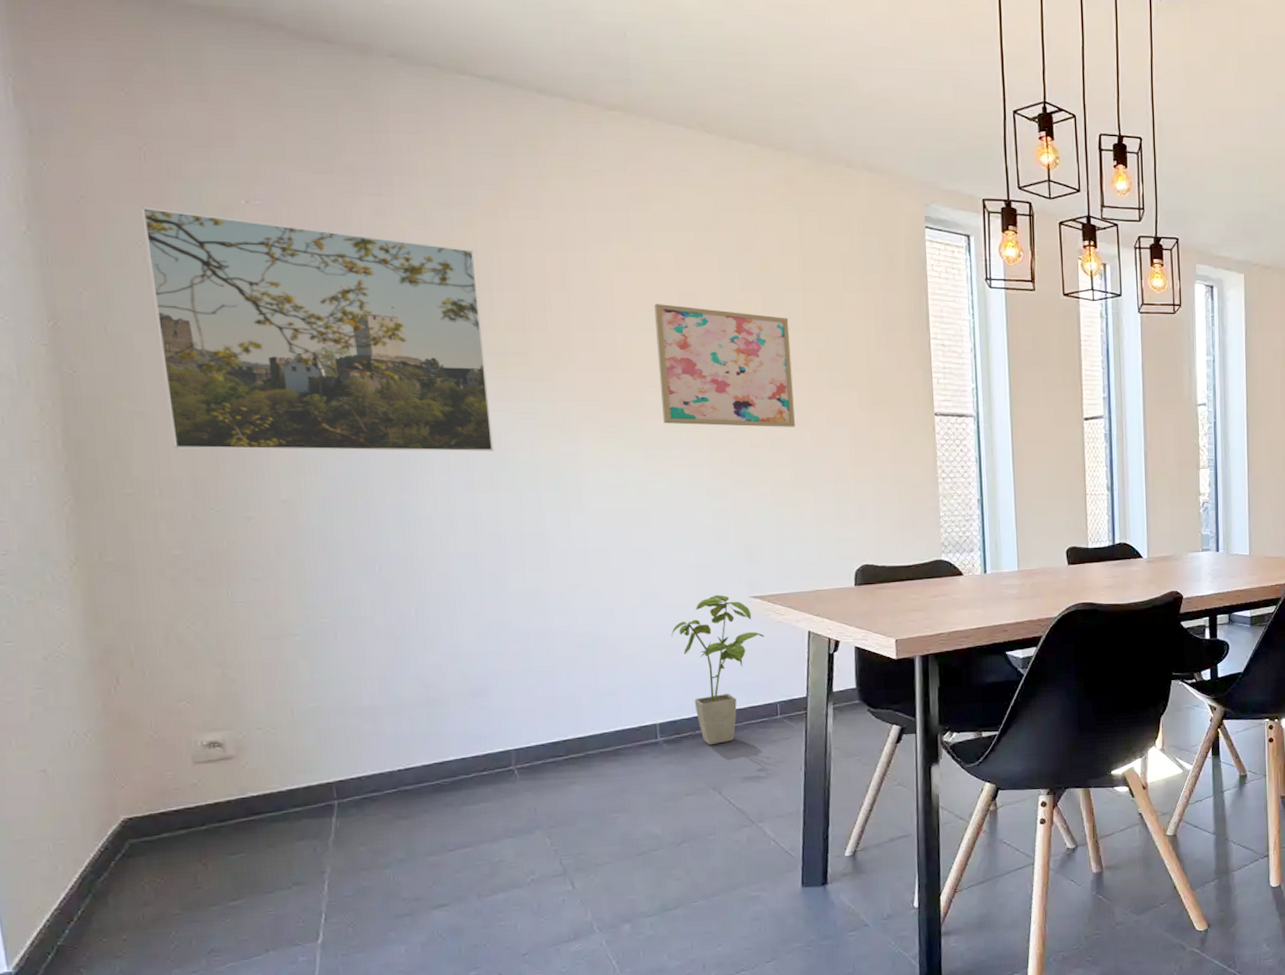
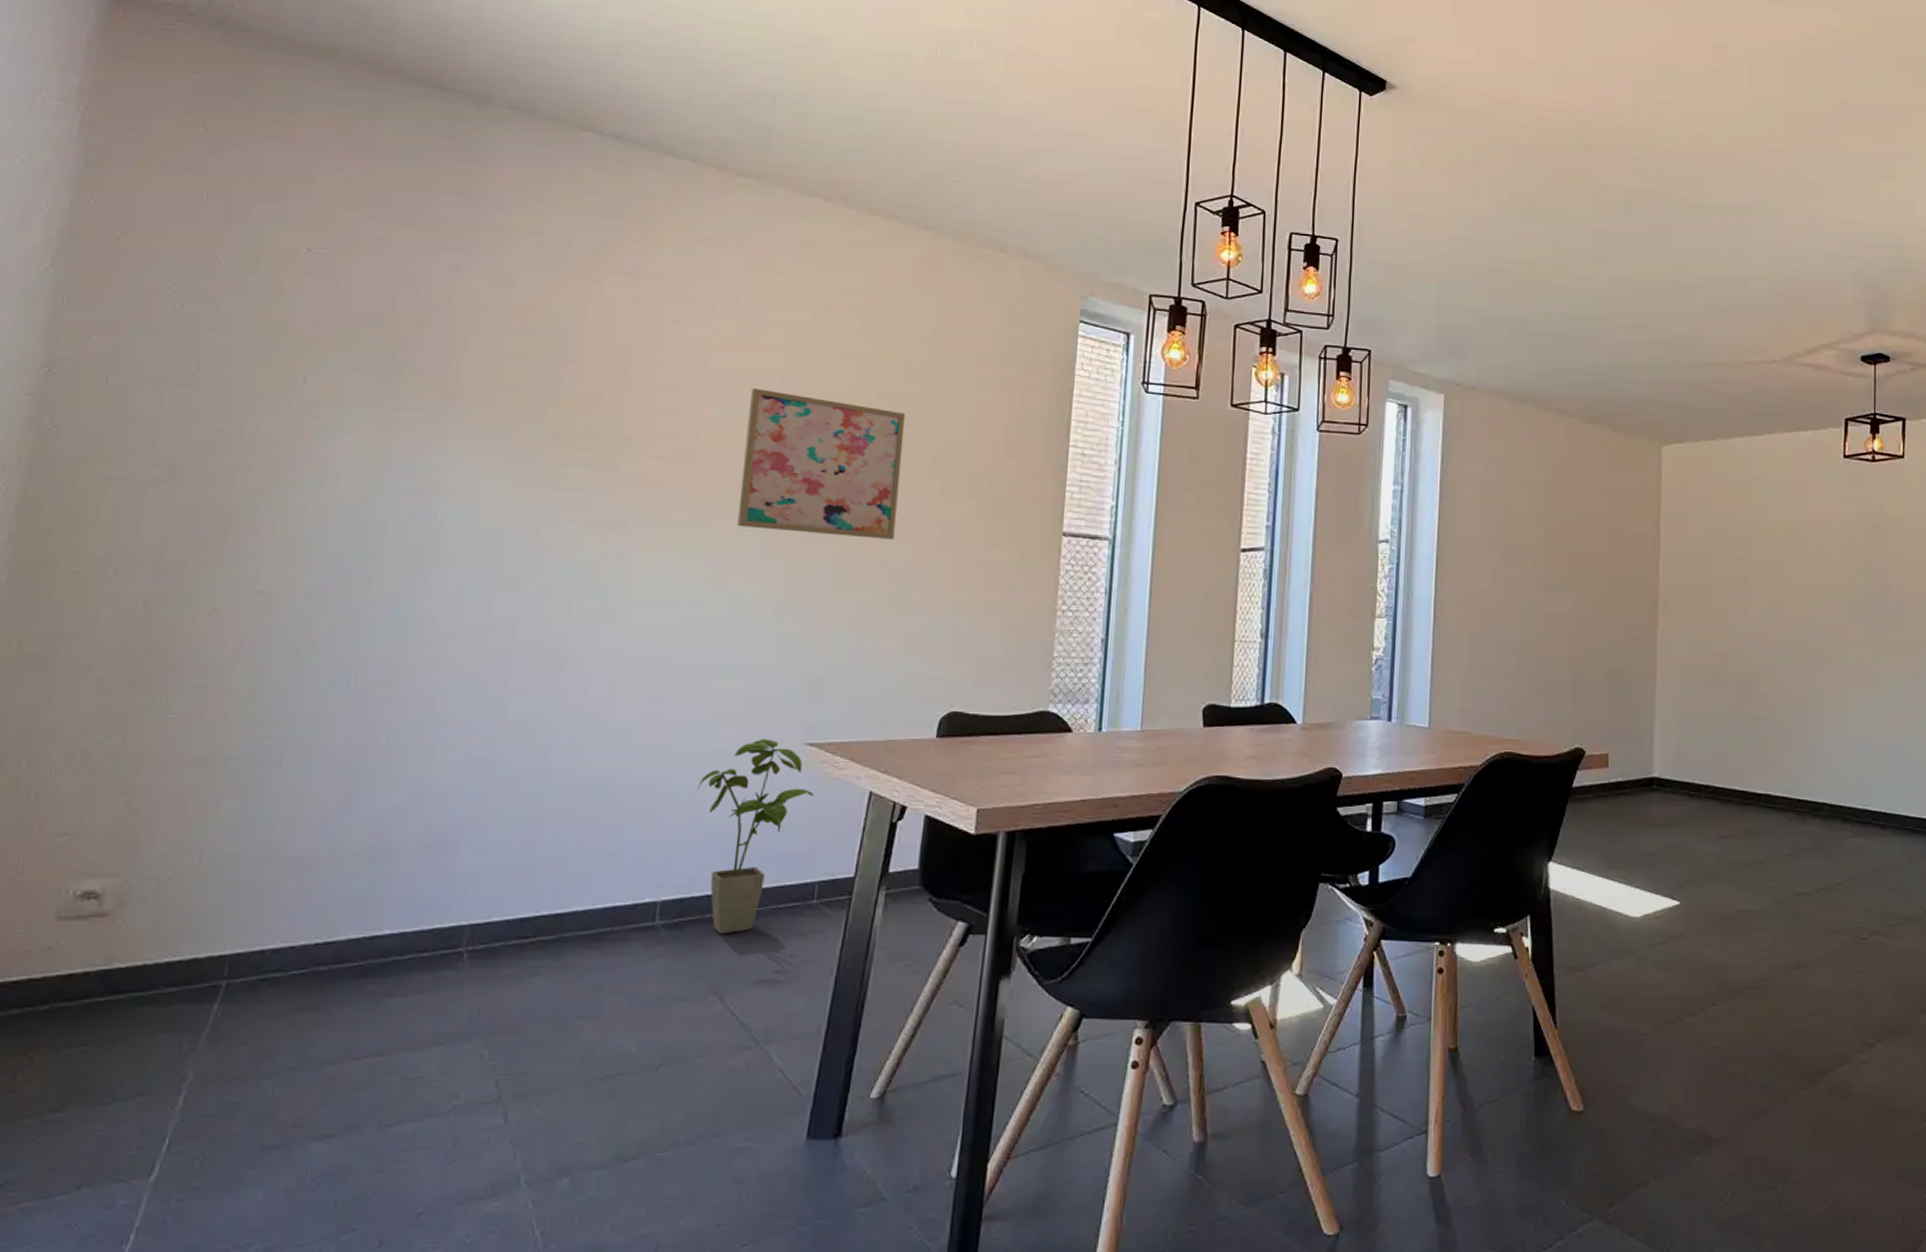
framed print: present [141,207,494,452] -> none [146,249,555,547]

